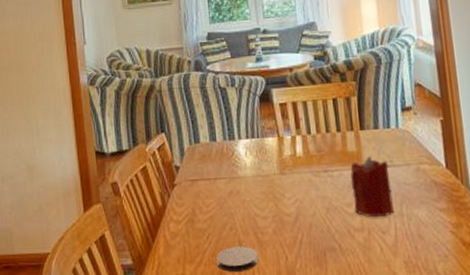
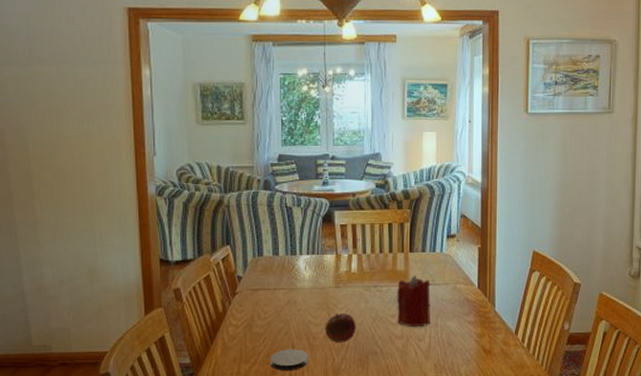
fruit: none [273,204,309,238] -> present [325,314,356,343]

